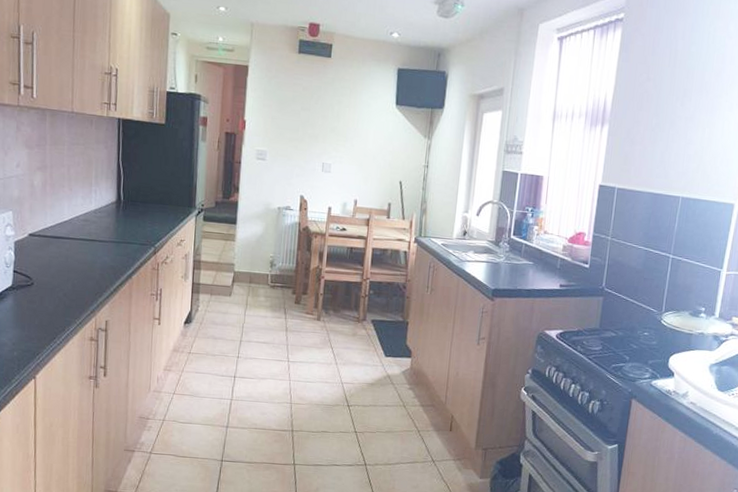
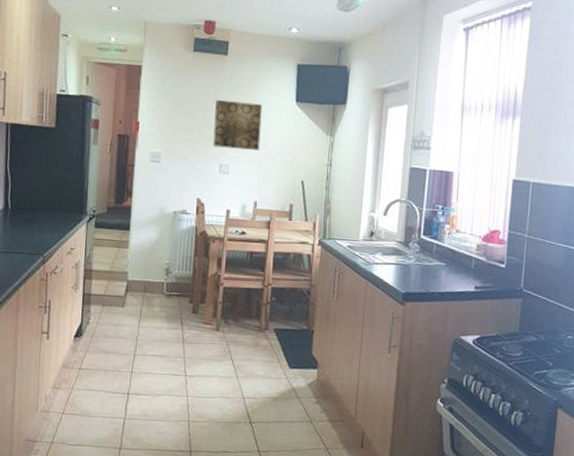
wall art: none [316,101,364,151] -> present [213,100,263,150]

